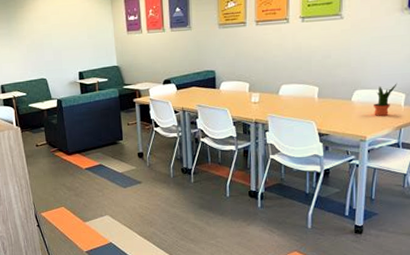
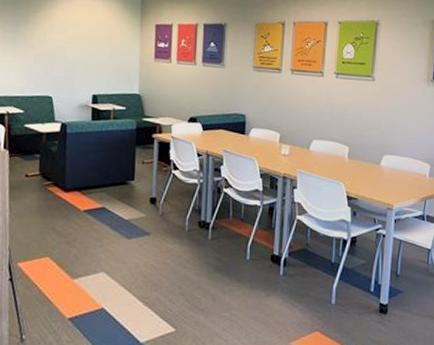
potted plant: present [373,83,397,116] -> none [400,152,423,185]

